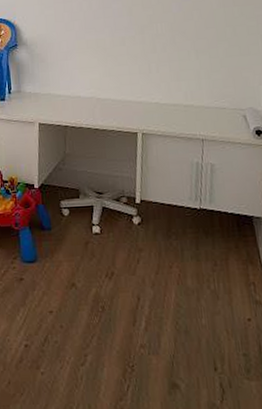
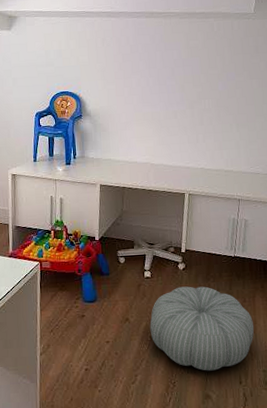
pouf: none [100,245,230,353] -> present [150,286,254,371]

